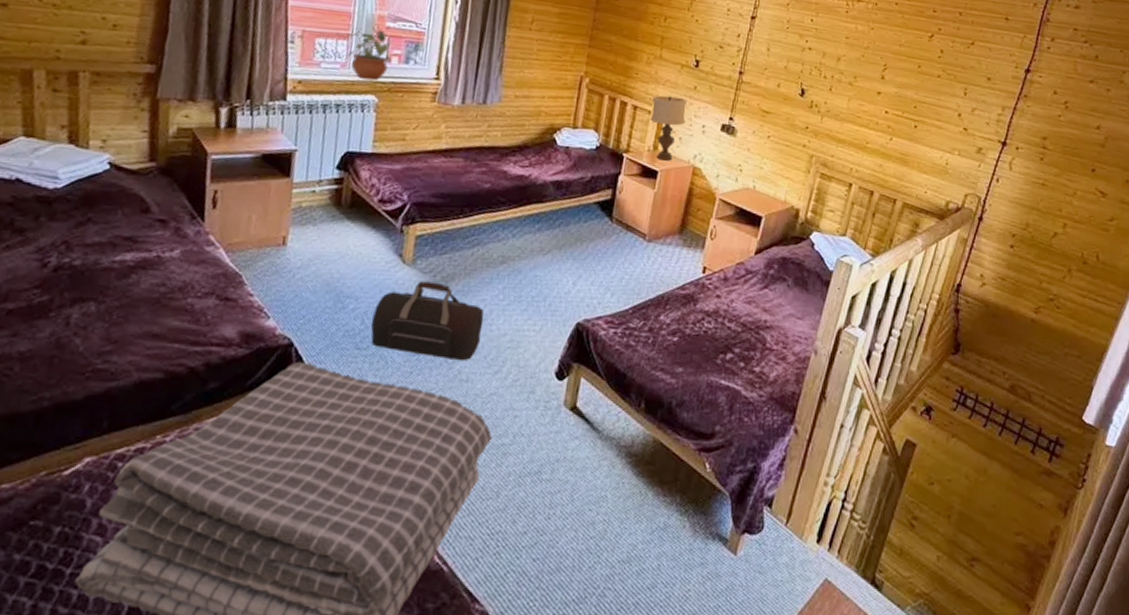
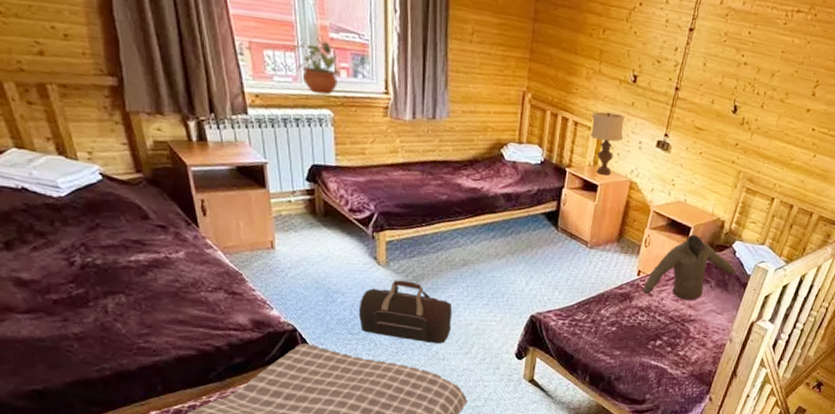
jacket: none [708,224,816,303] -> present [642,234,736,301]

